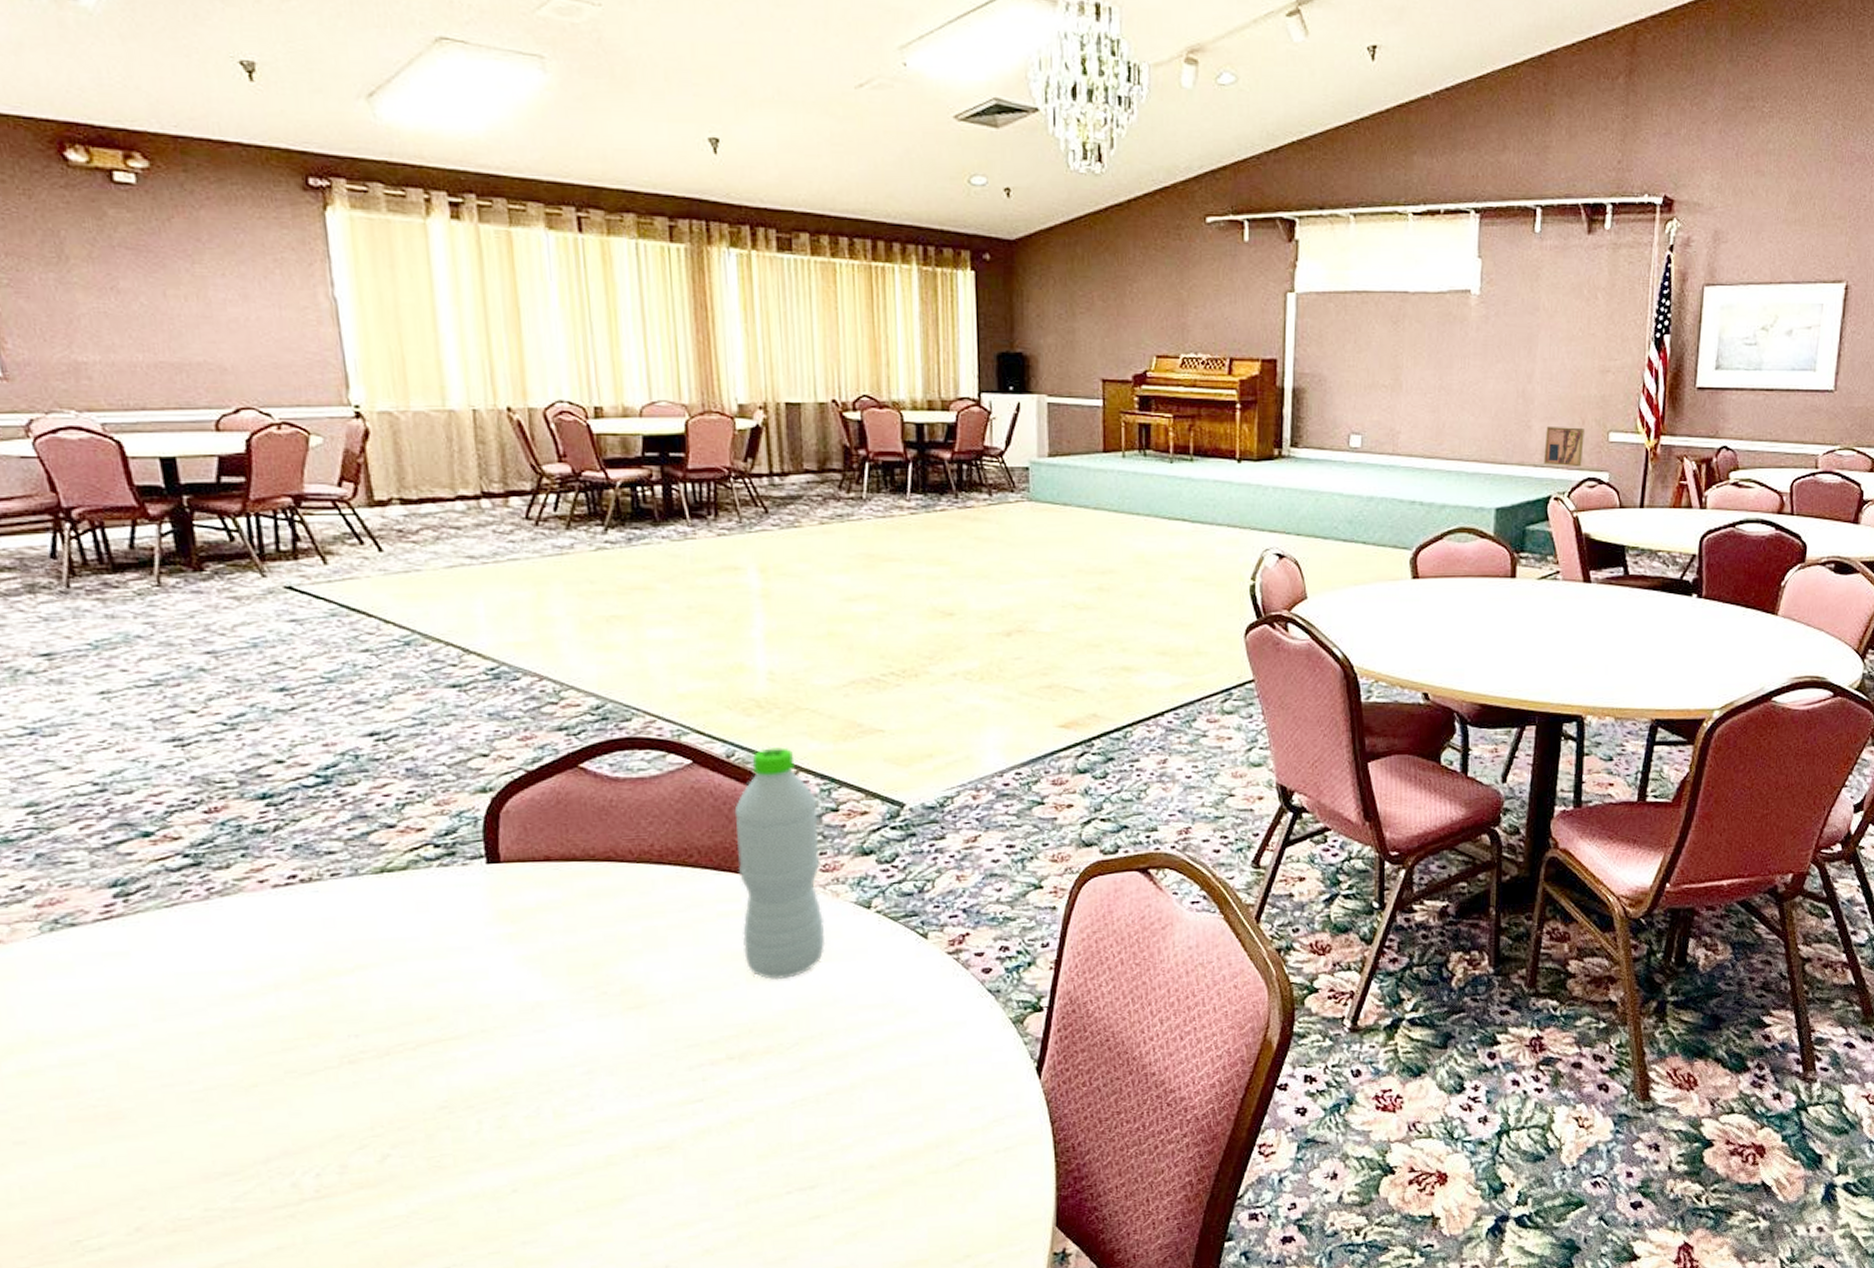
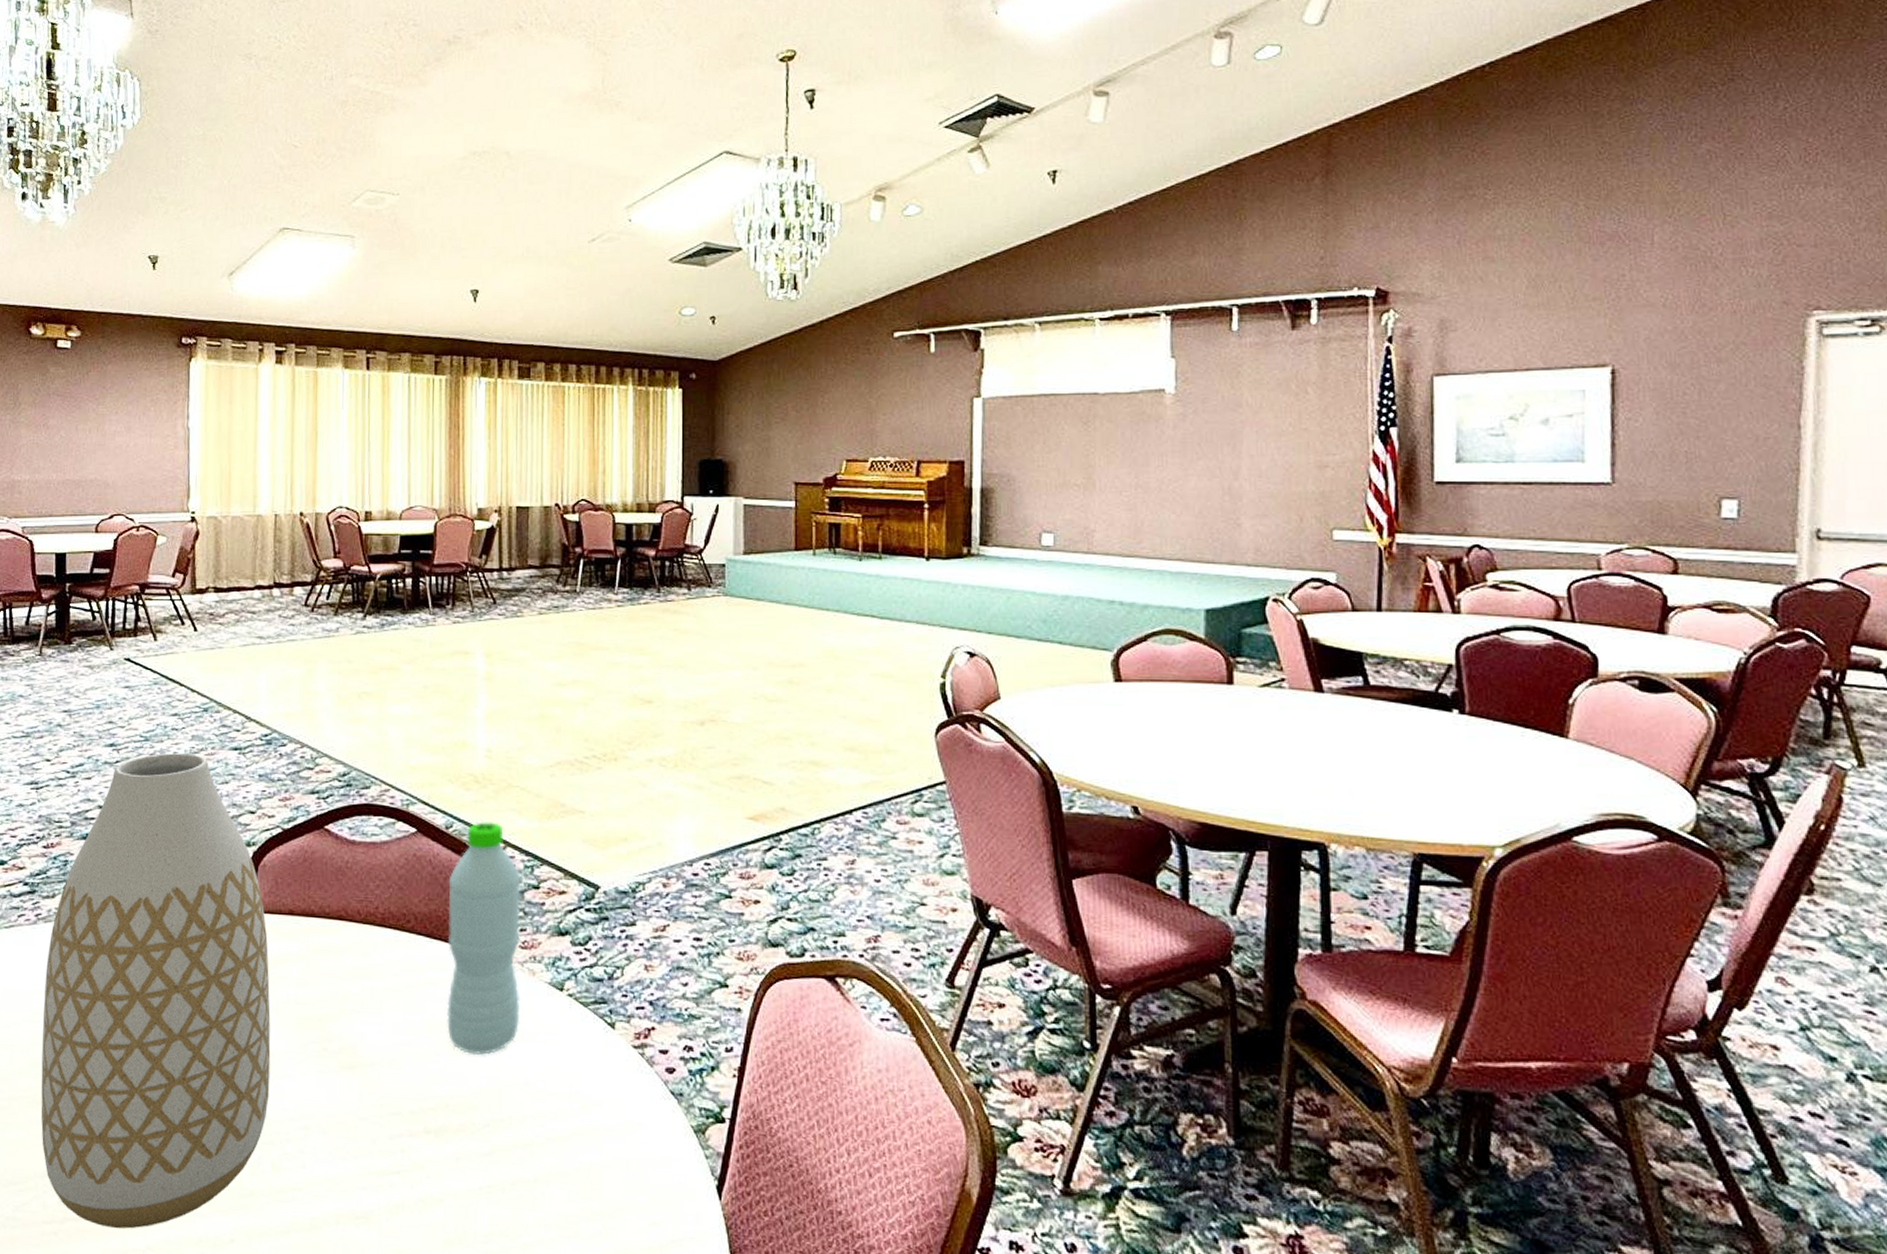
vase: none [230,694,543,1201] -> present [41,753,271,1229]
wall art: present [1543,427,1584,467] -> none [1257,525,1304,567]

